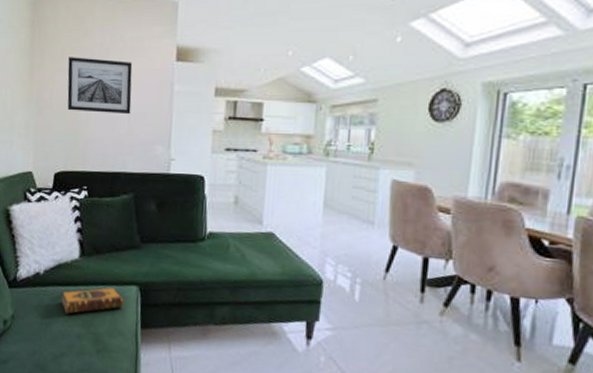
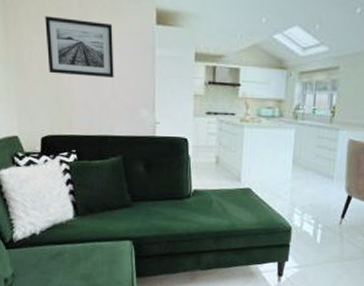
hardback book: present [61,287,124,314] -> none [59,243,119,270]

